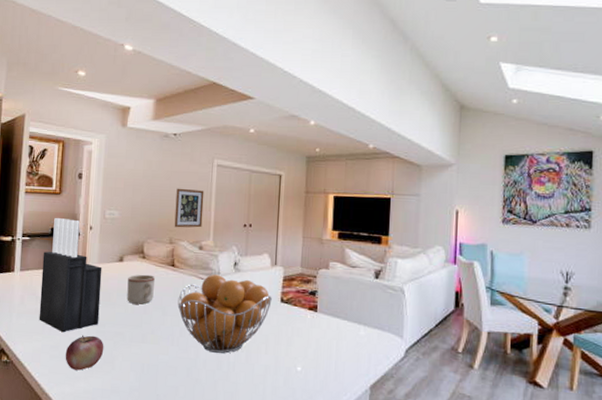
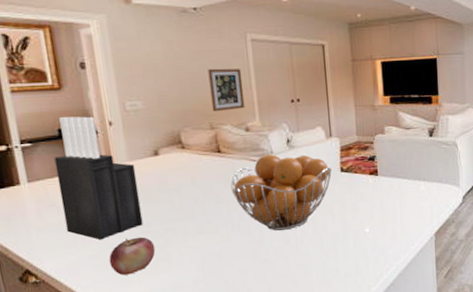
mug: present [127,274,155,304] -> none [168,164,203,197]

